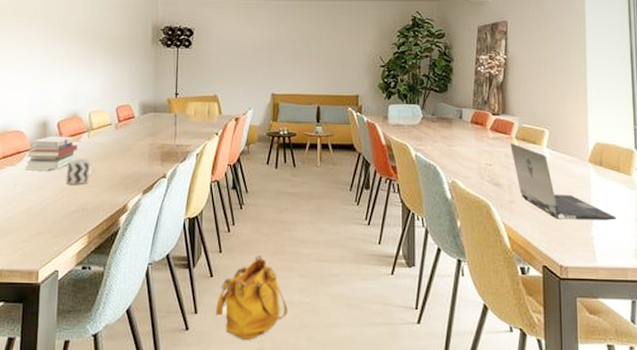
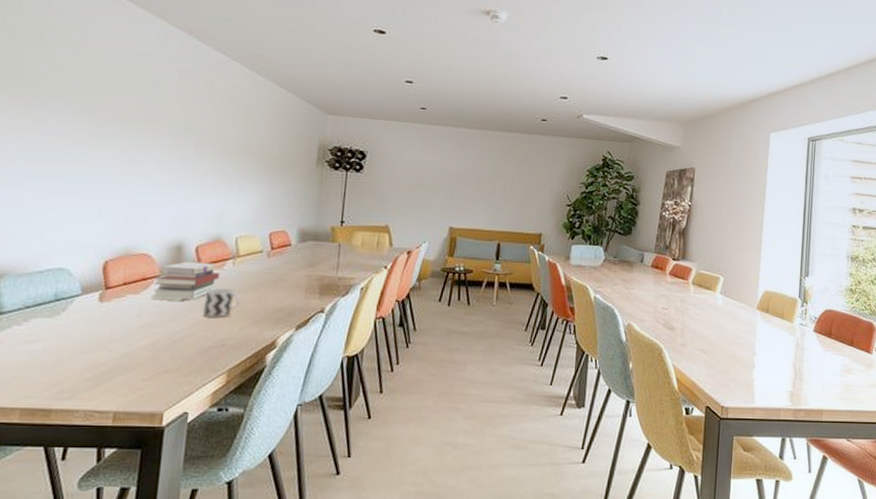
handbag: present [215,256,288,340] -> none [370,397,451,483]
laptop computer: present [510,143,617,221] -> none [686,288,777,364]

